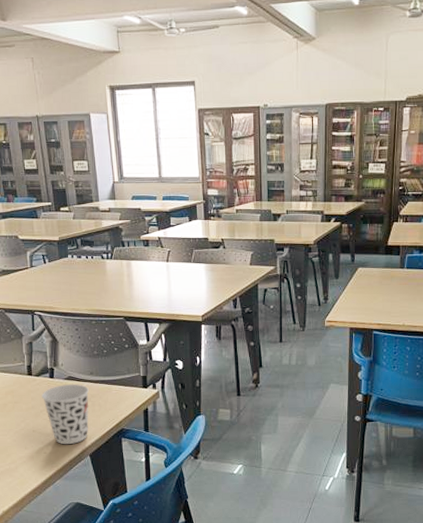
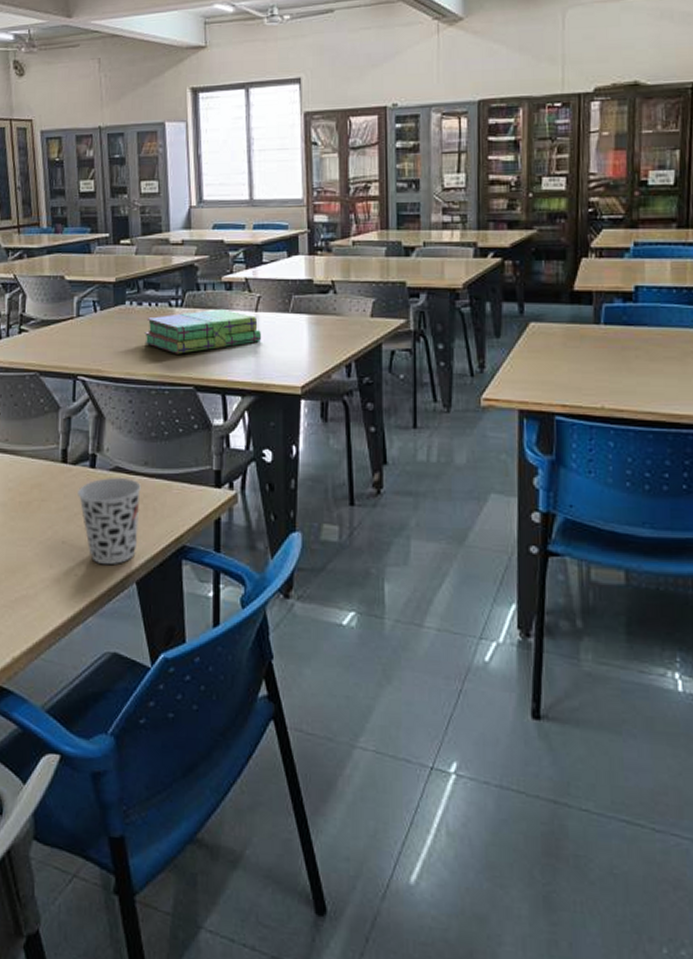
stack of books: none [84,260,172,294] -> present [144,308,262,354]

